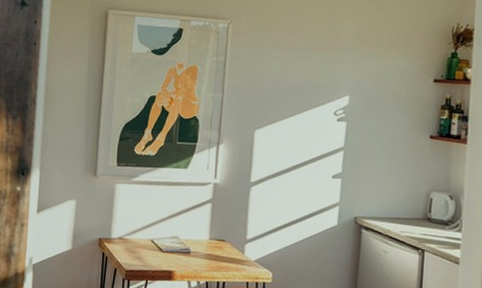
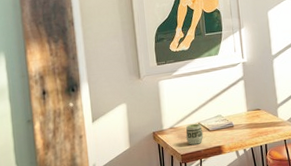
cup: none [134,239,155,264] -> present [186,123,204,145]

